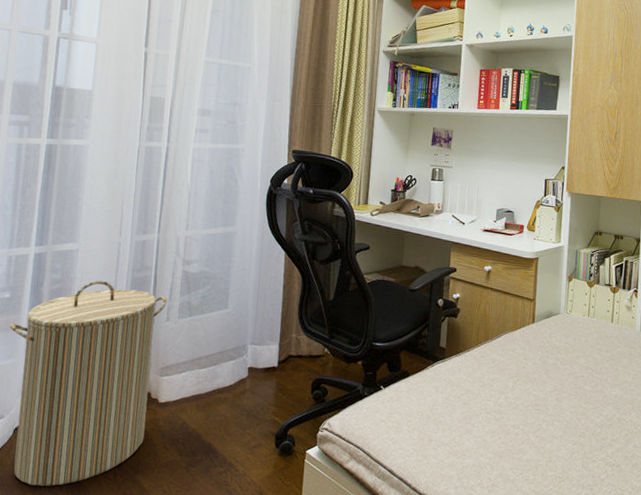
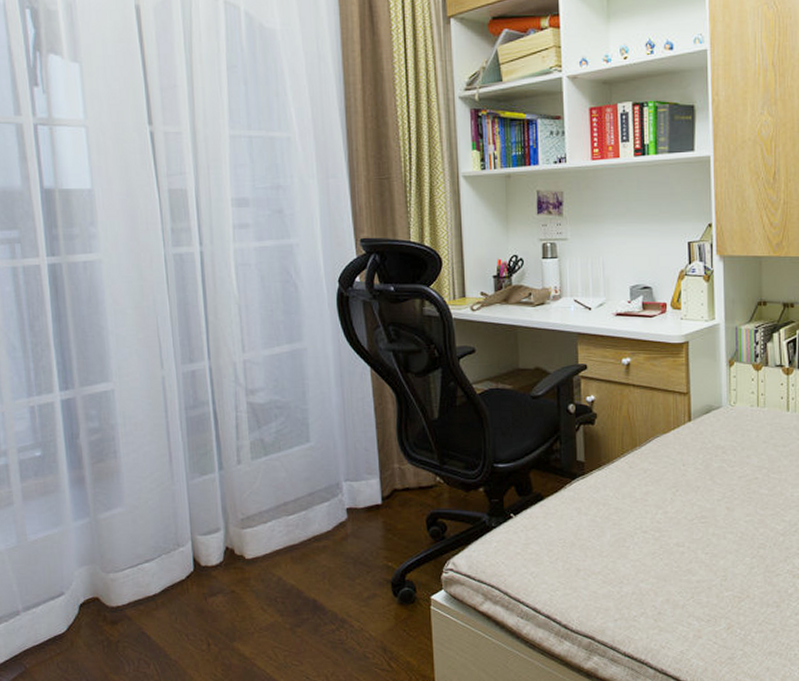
laundry hamper: present [9,280,167,487] -> none [49,424,235,666]

